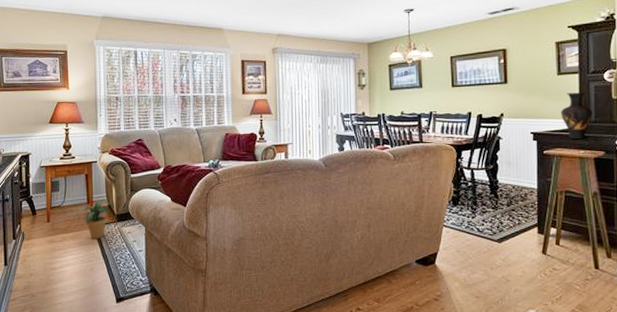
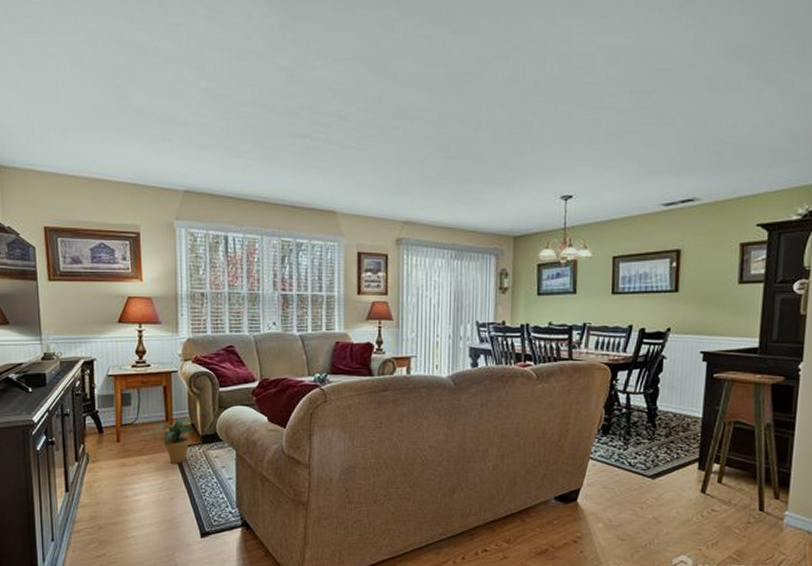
vase: present [561,92,593,140] -> none [738,306,776,362]

